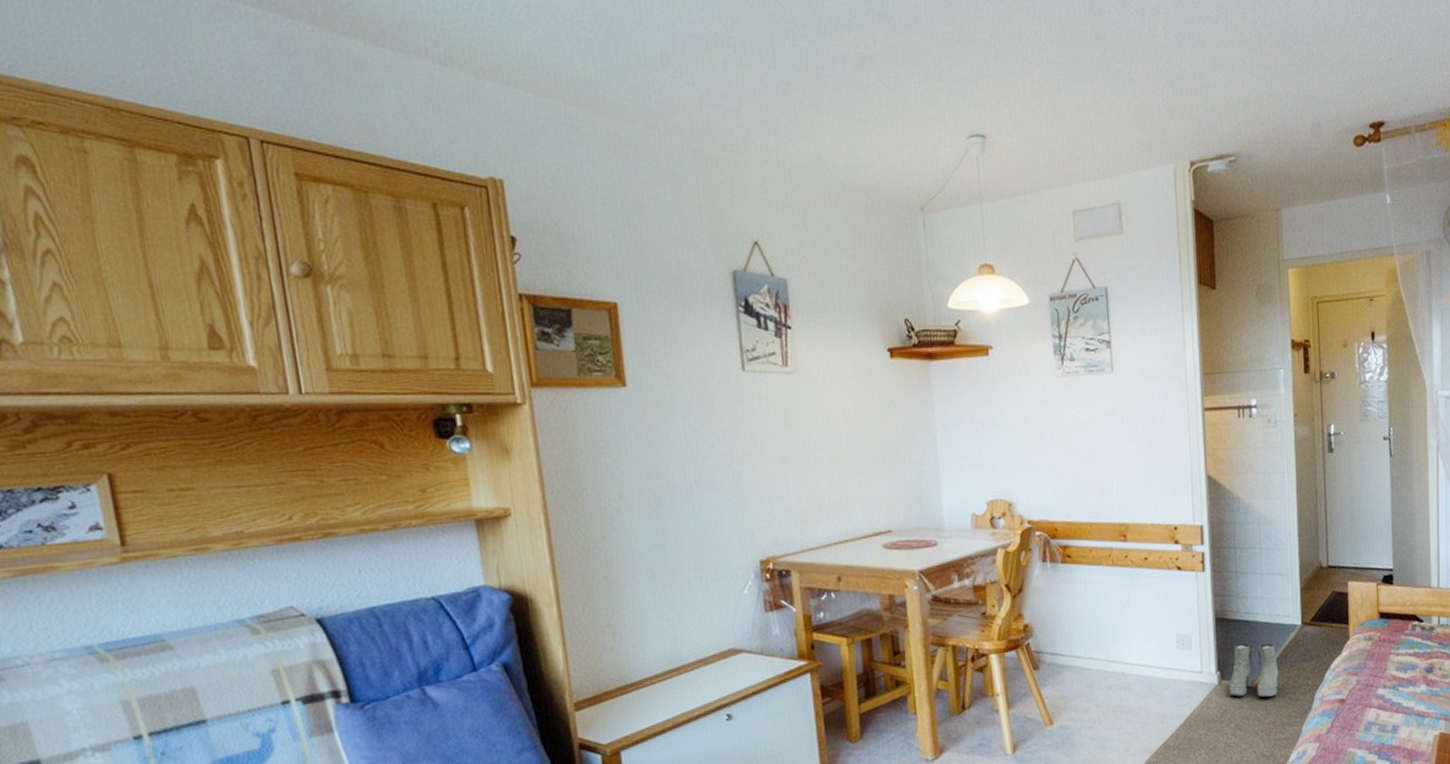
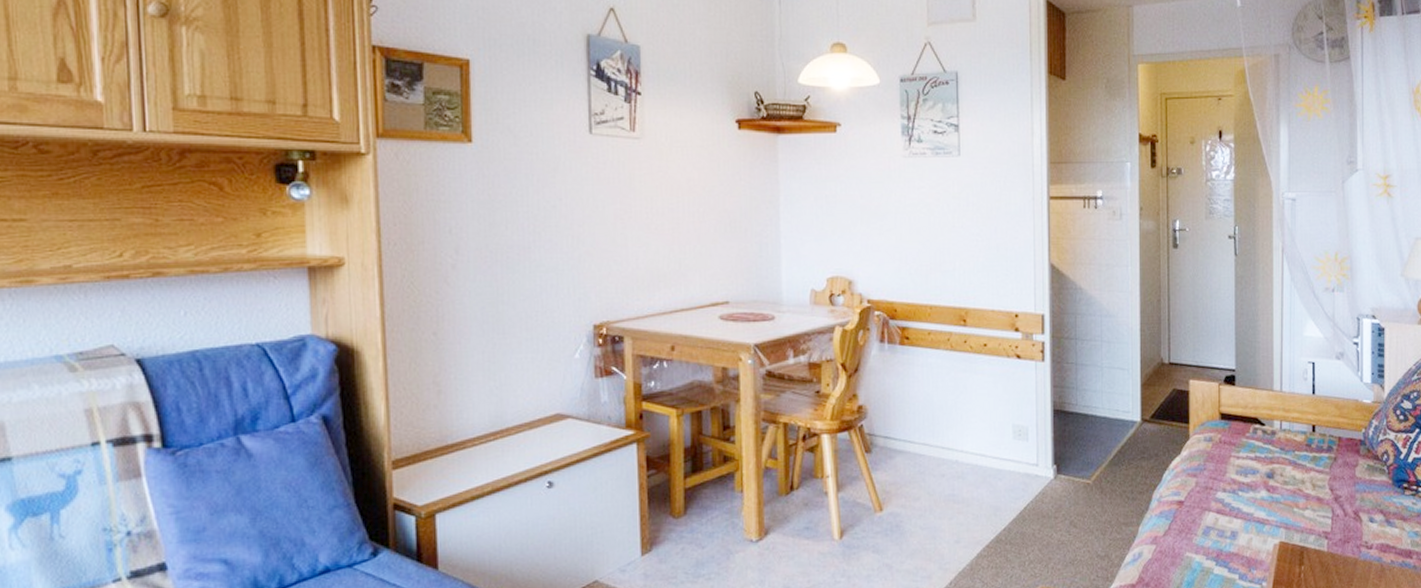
boots: present [1229,642,1279,698] -> none [1065,436,1117,495]

